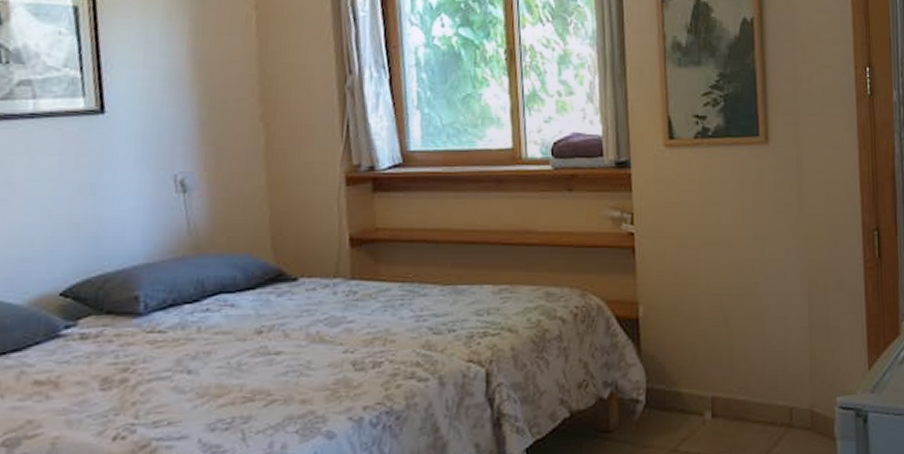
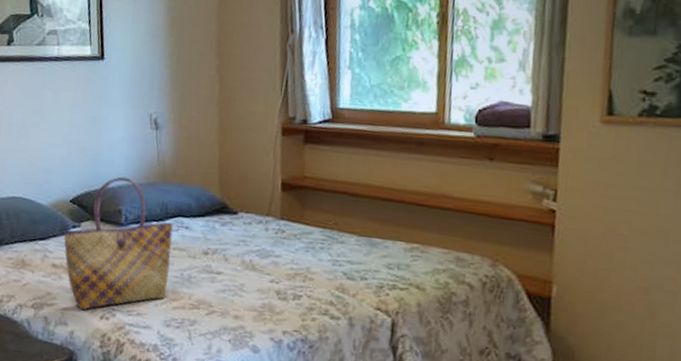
tote bag: none [50,254,214,435] -> present [63,176,174,311]

